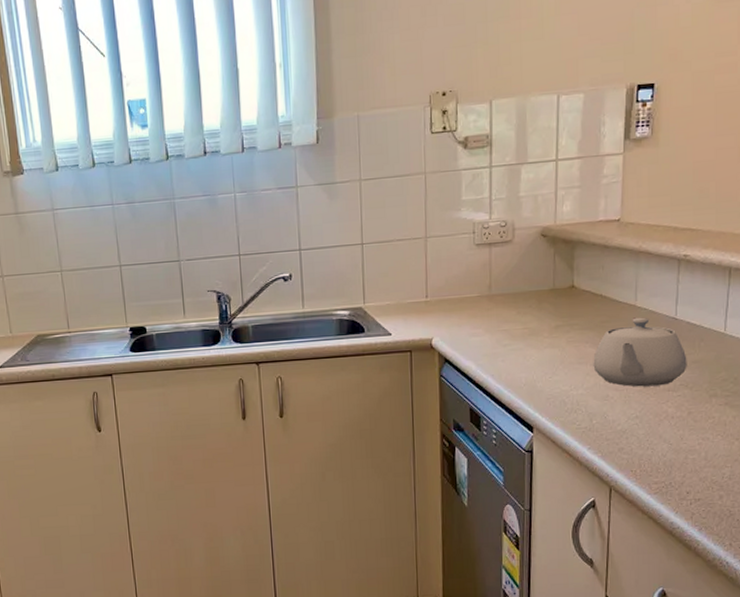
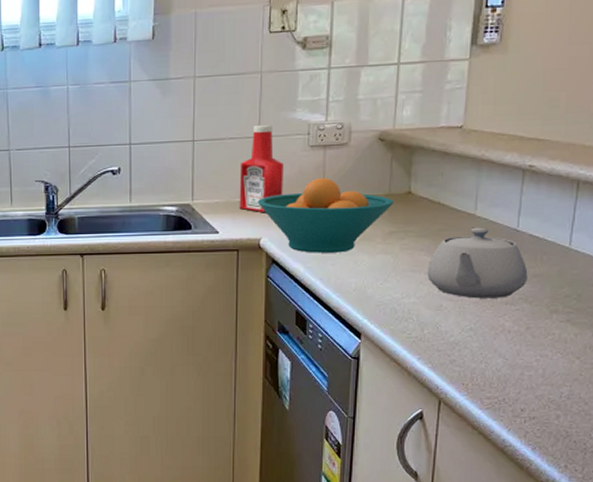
ketchup bottle: none [409,225,452,313] -> present [239,125,283,213]
fruit bowl: none [427,275,559,351] -> present [257,177,394,253]

